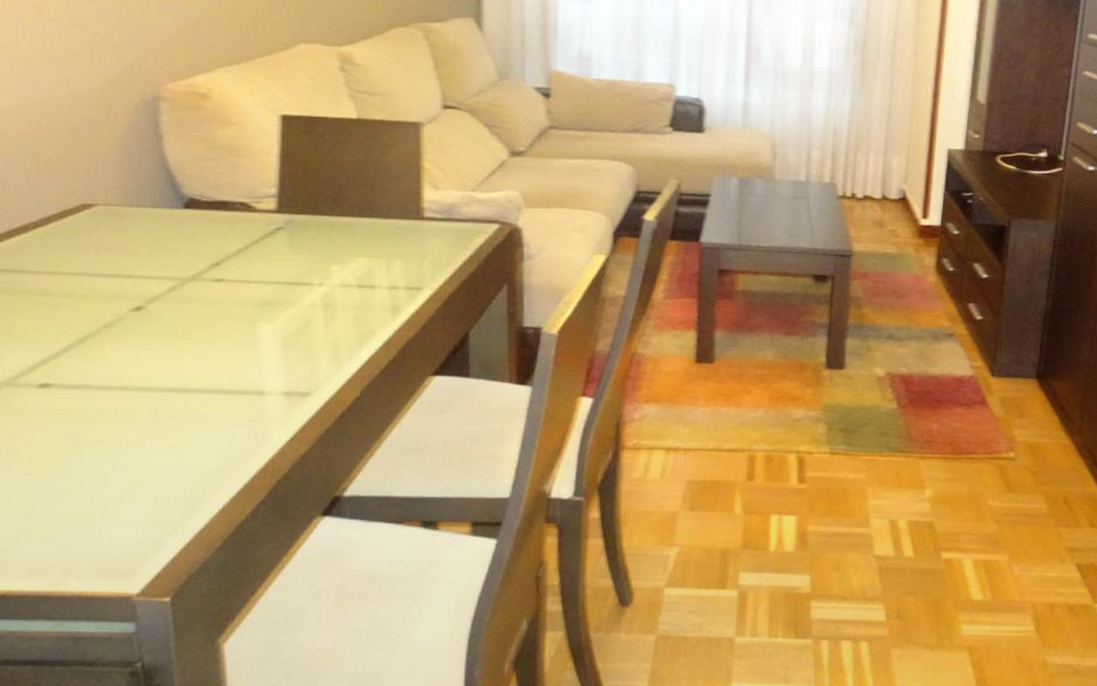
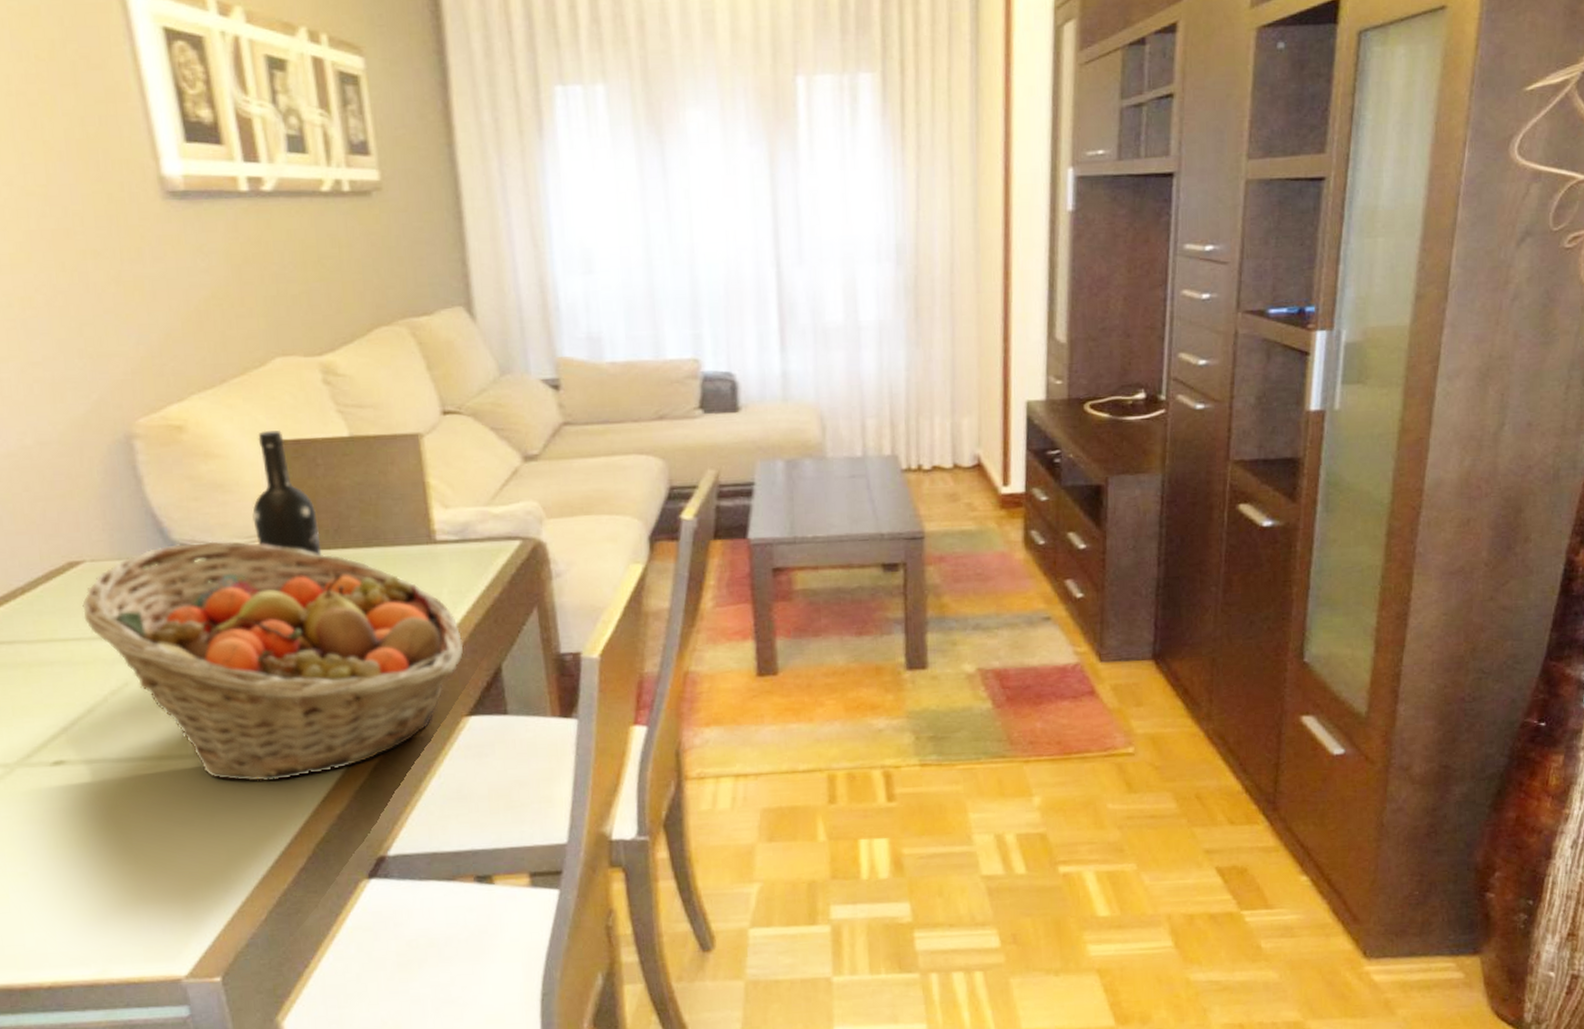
fruit basket: none [89,197,437,420] -> present [82,541,464,782]
wine bottle: none [259,105,319,221] -> present [252,430,322,556]

